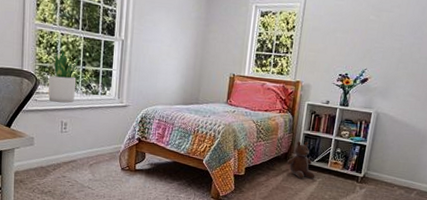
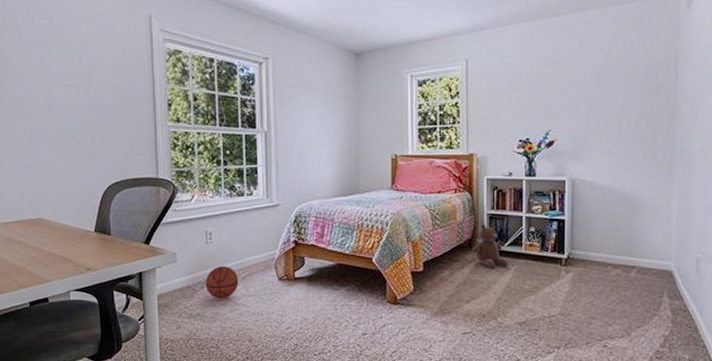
planter: present [48,51,80,103] -> none [187,152,220,210]
basketball: none [57,153,87,181] -> present [205,266,239,299]

